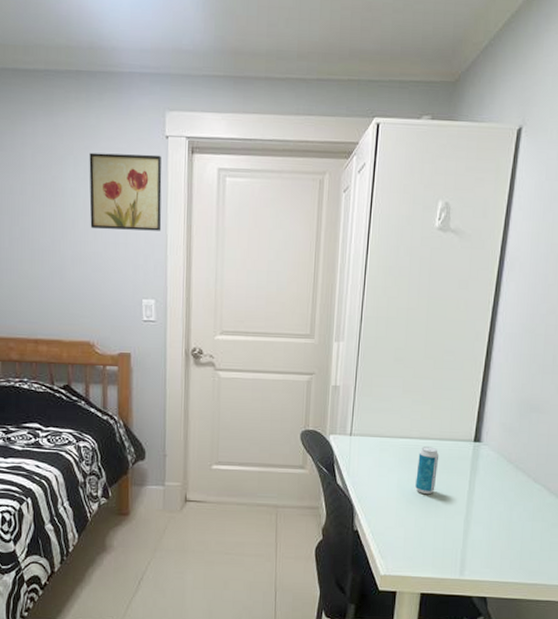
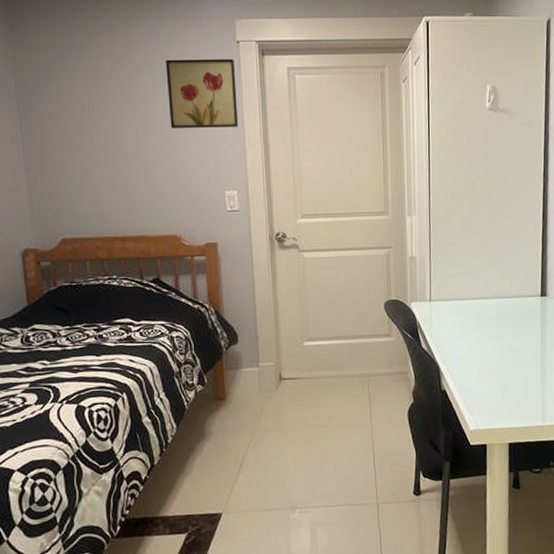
beverage can: present [415,447,439,495] -> none [493,305,512,350]

